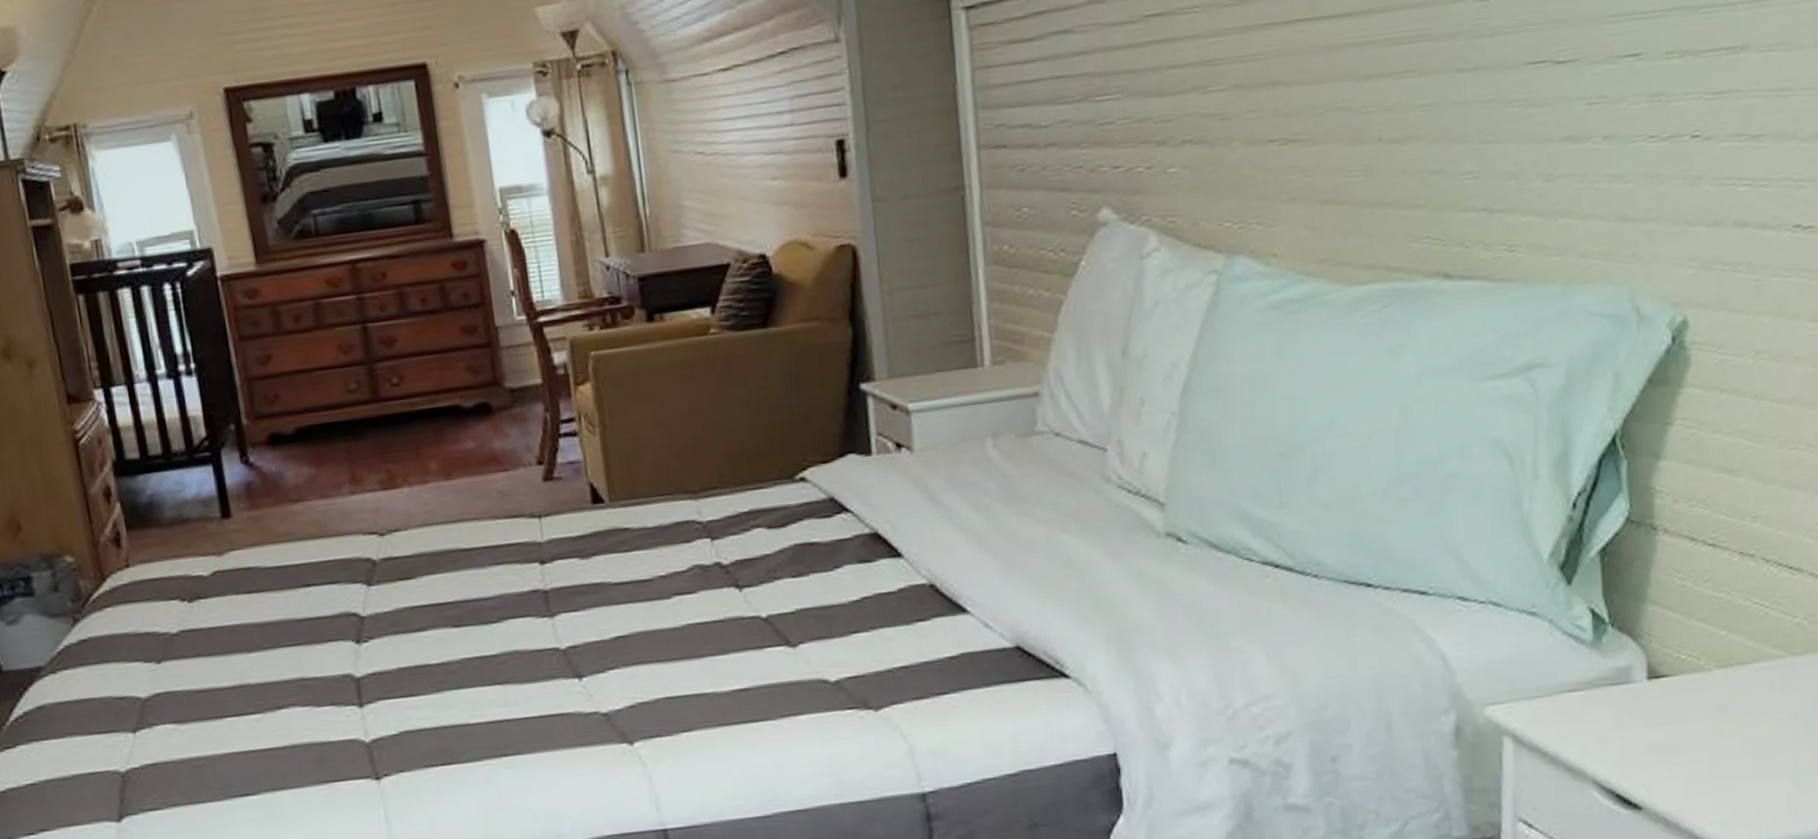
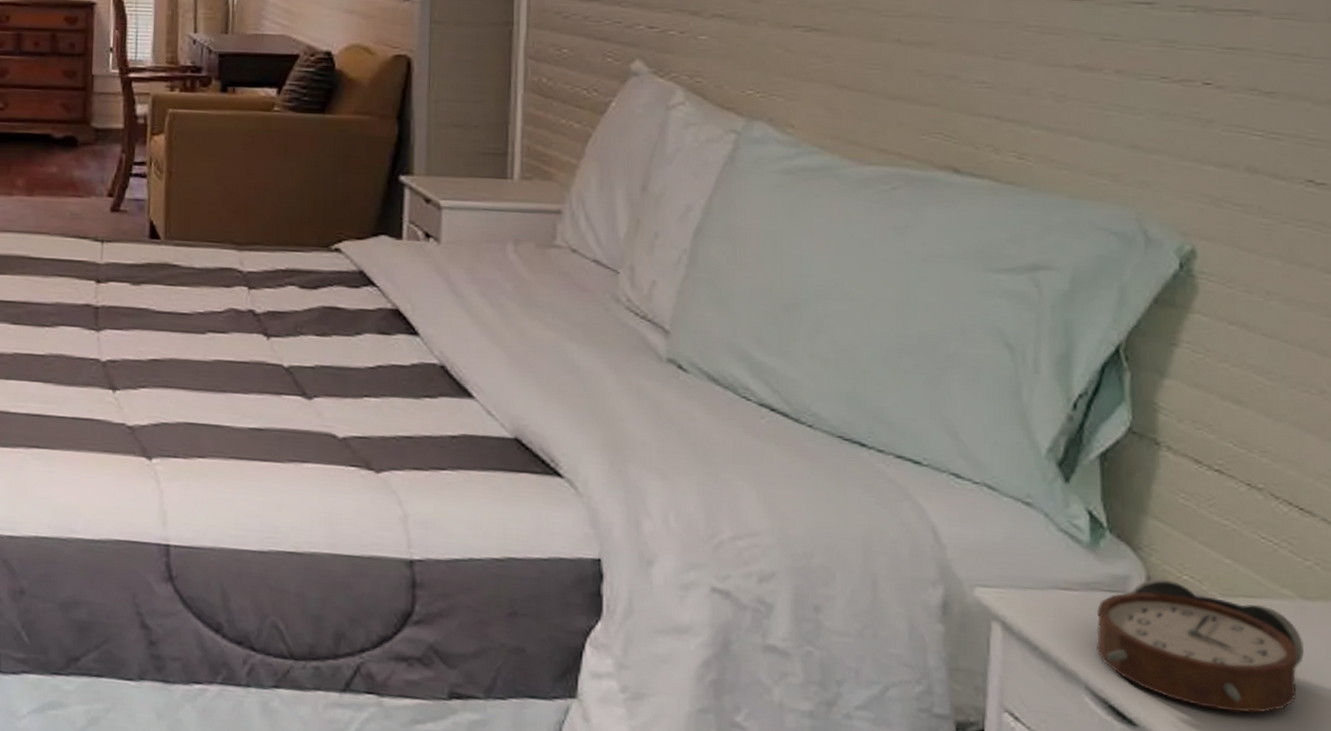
alarm clock: none [1602,662,1795,779] -> present [1096,578,1305,713]

